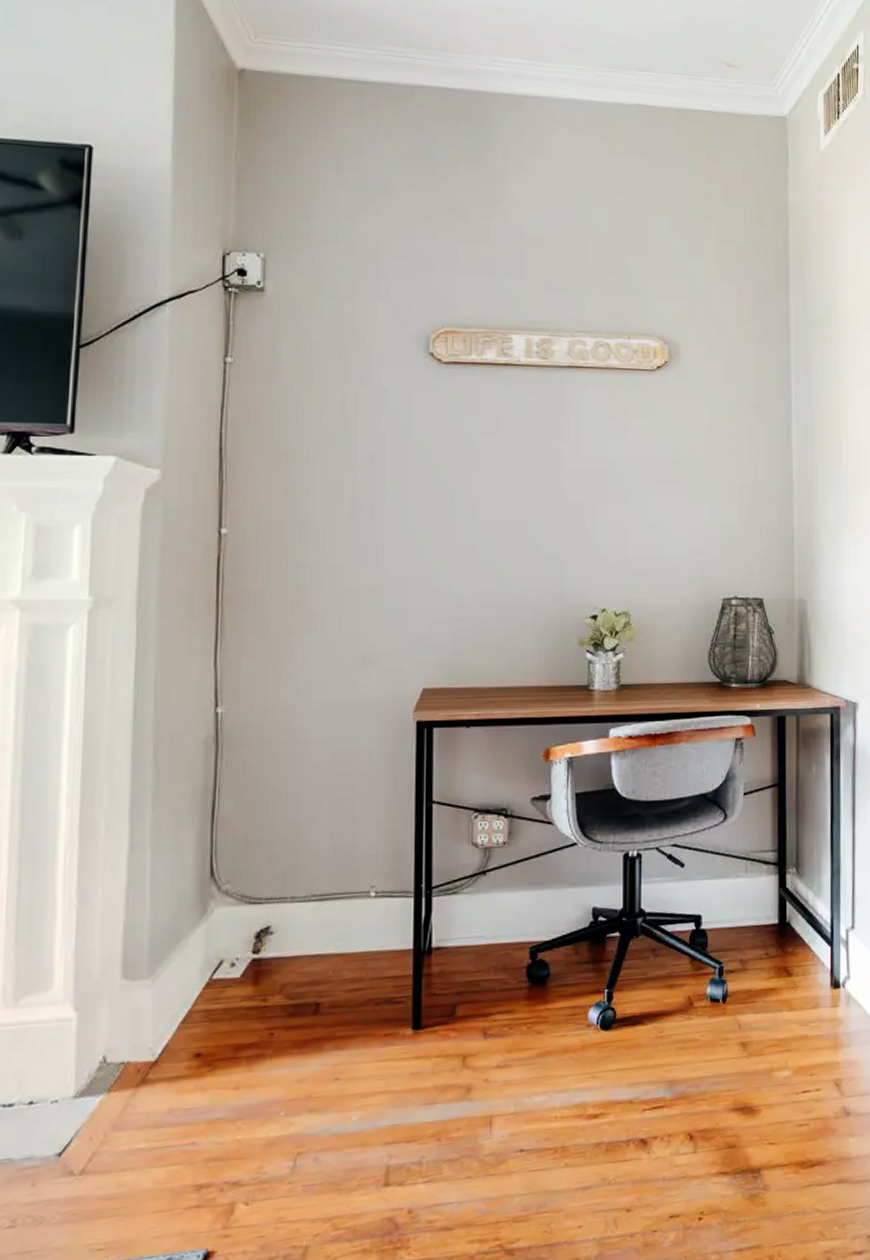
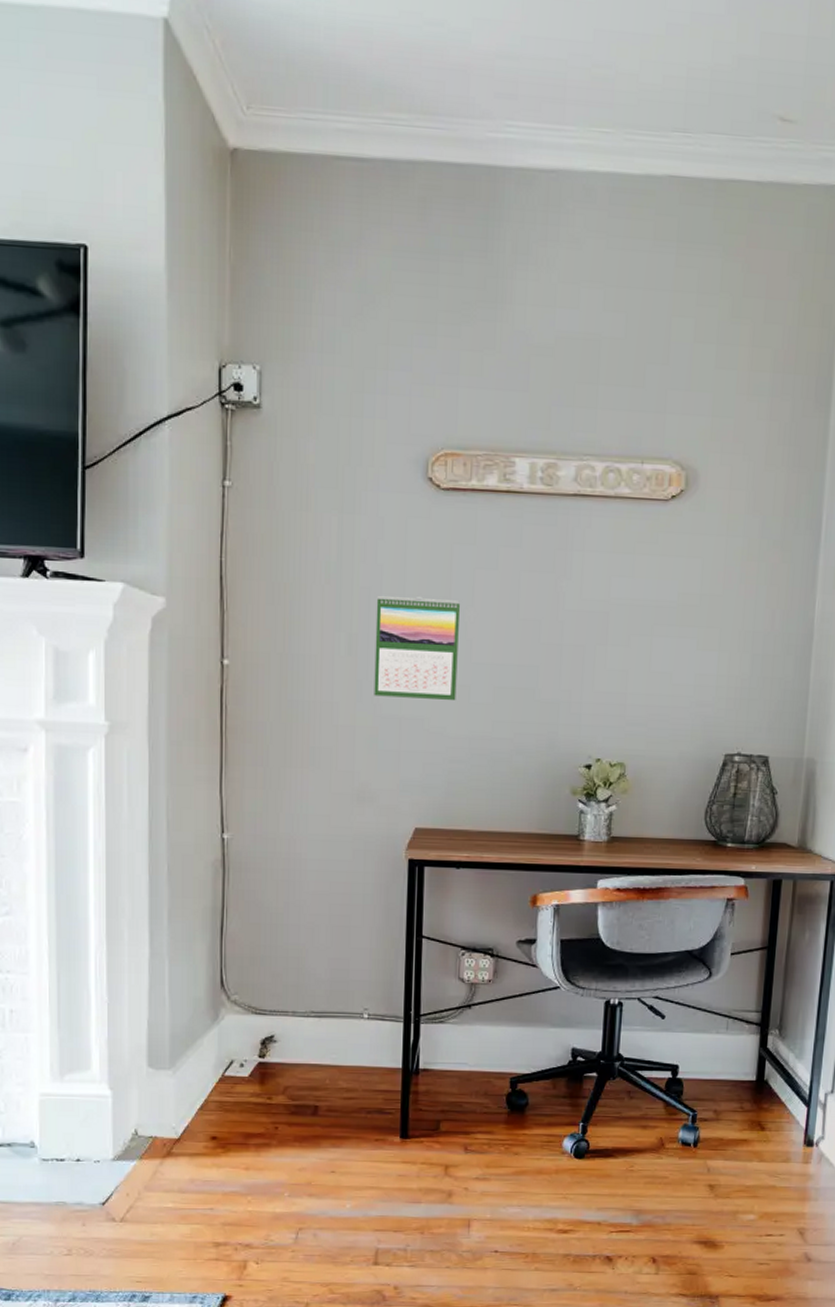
calendar: none [378,461,464,559] -> present [374,595,461,700]

